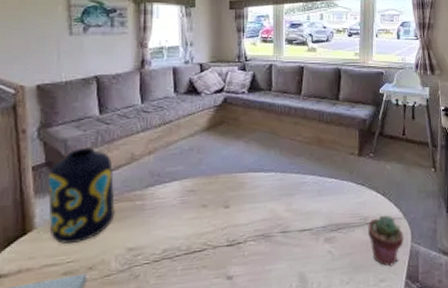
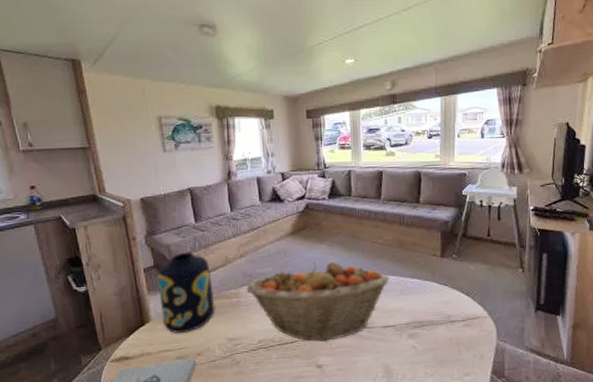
fruit basket: none [152,159,307,250] -> present [246,261,390,342]
potted succulent: present [368,215,405,266] -> none [452,313,490,362]

